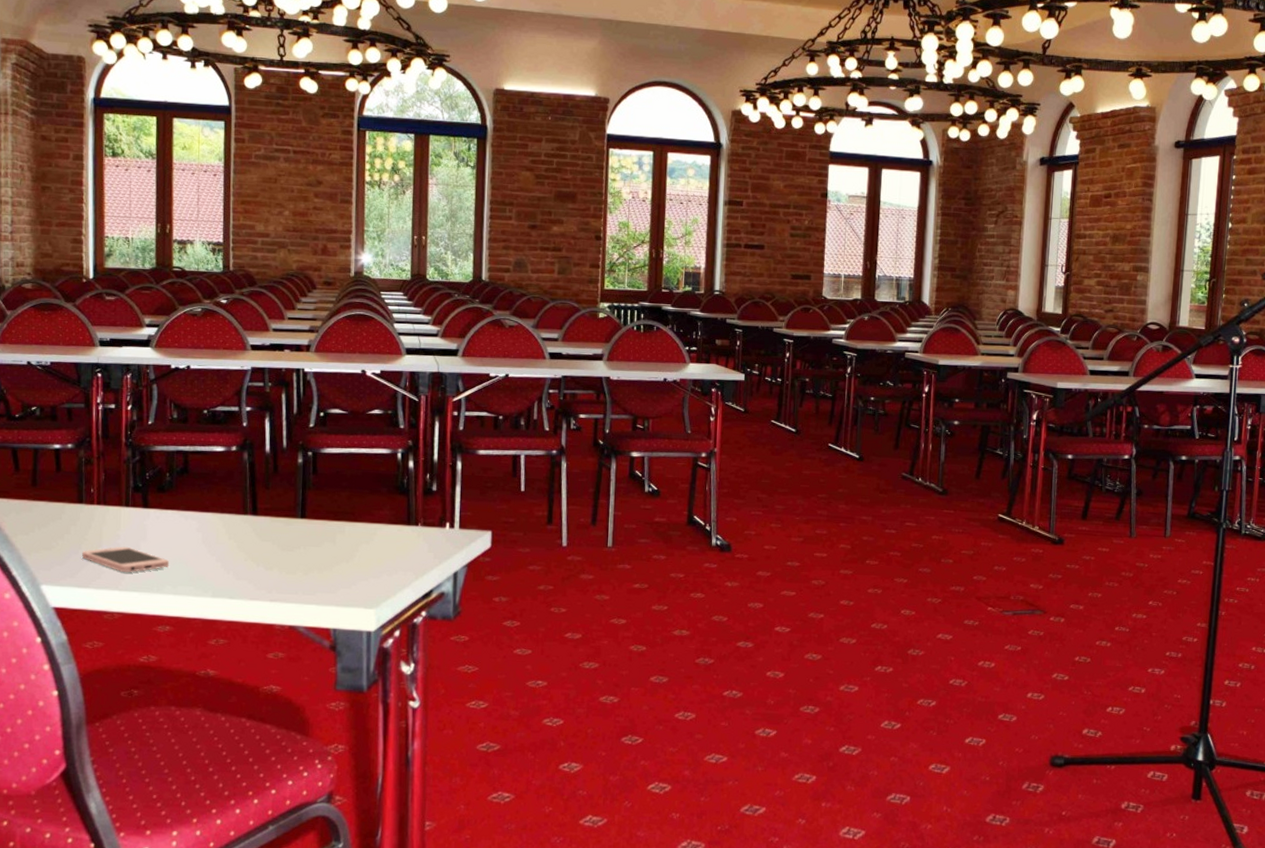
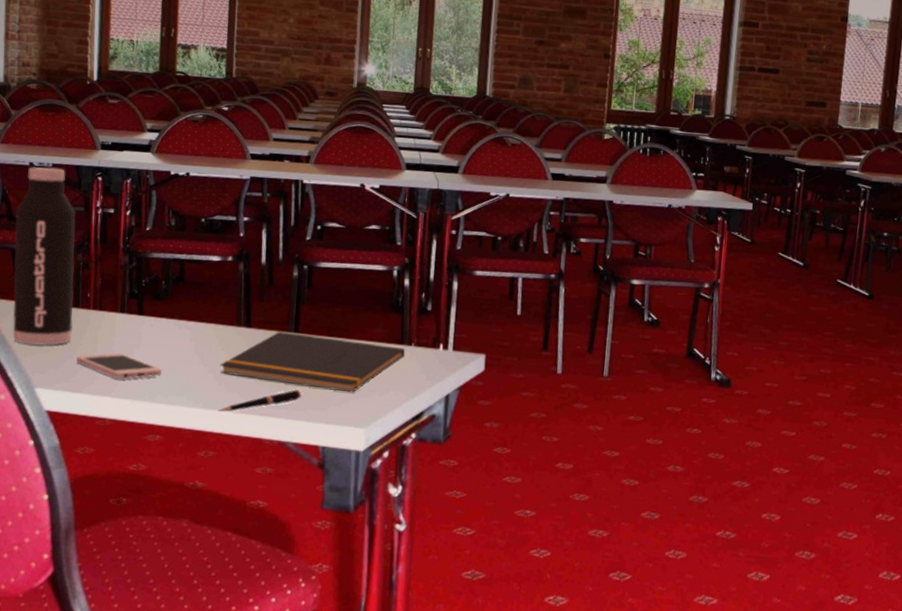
water bottle: none [14,365,78,543] -> present [12,167,76,346]
pen: none [227,574,311,600] -> present [218,389,302,412]
notepad: none [228,518,413,575] -> present [220,331,406,393]

